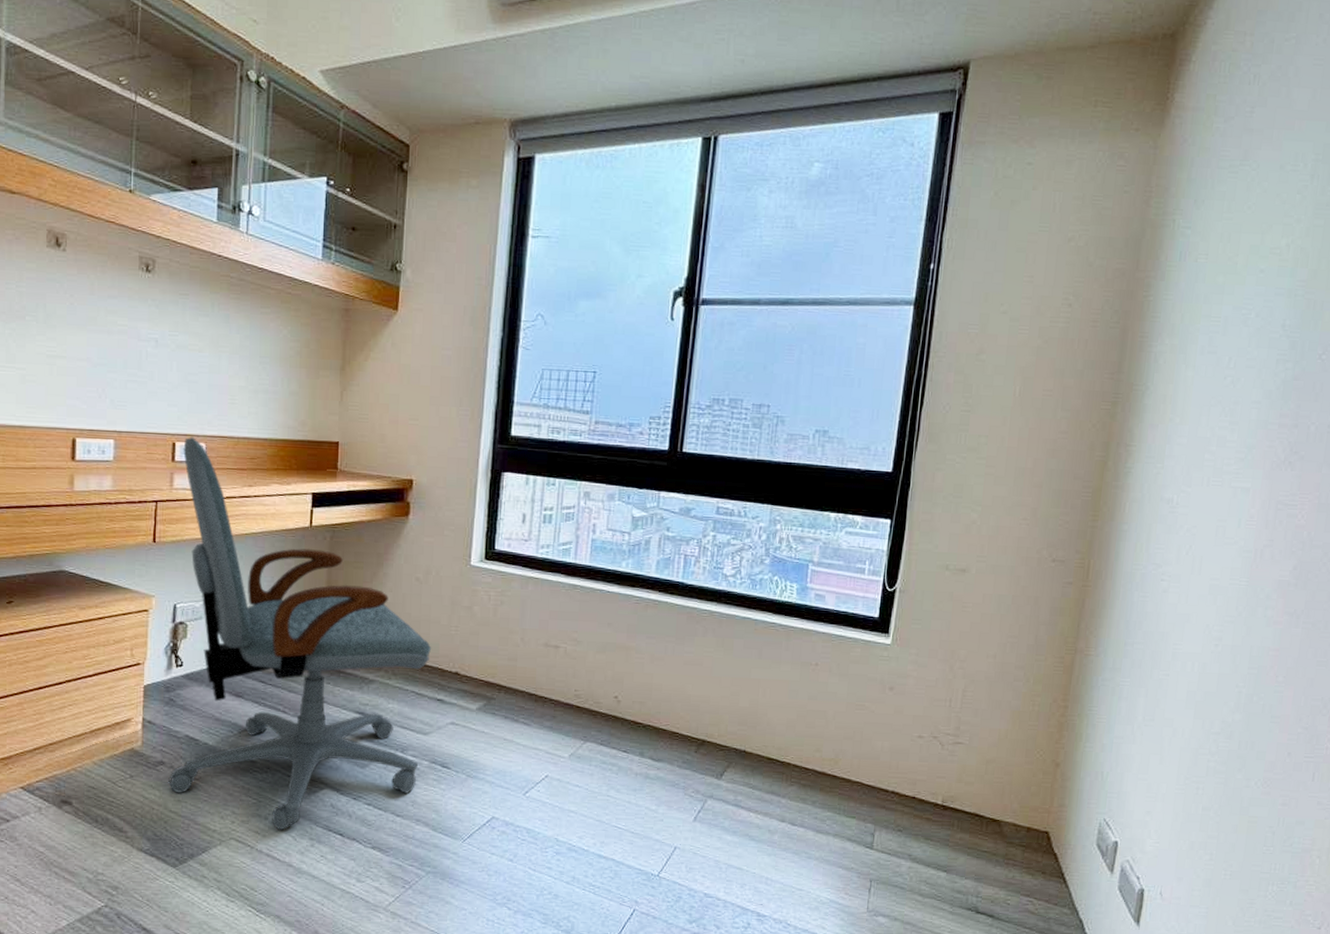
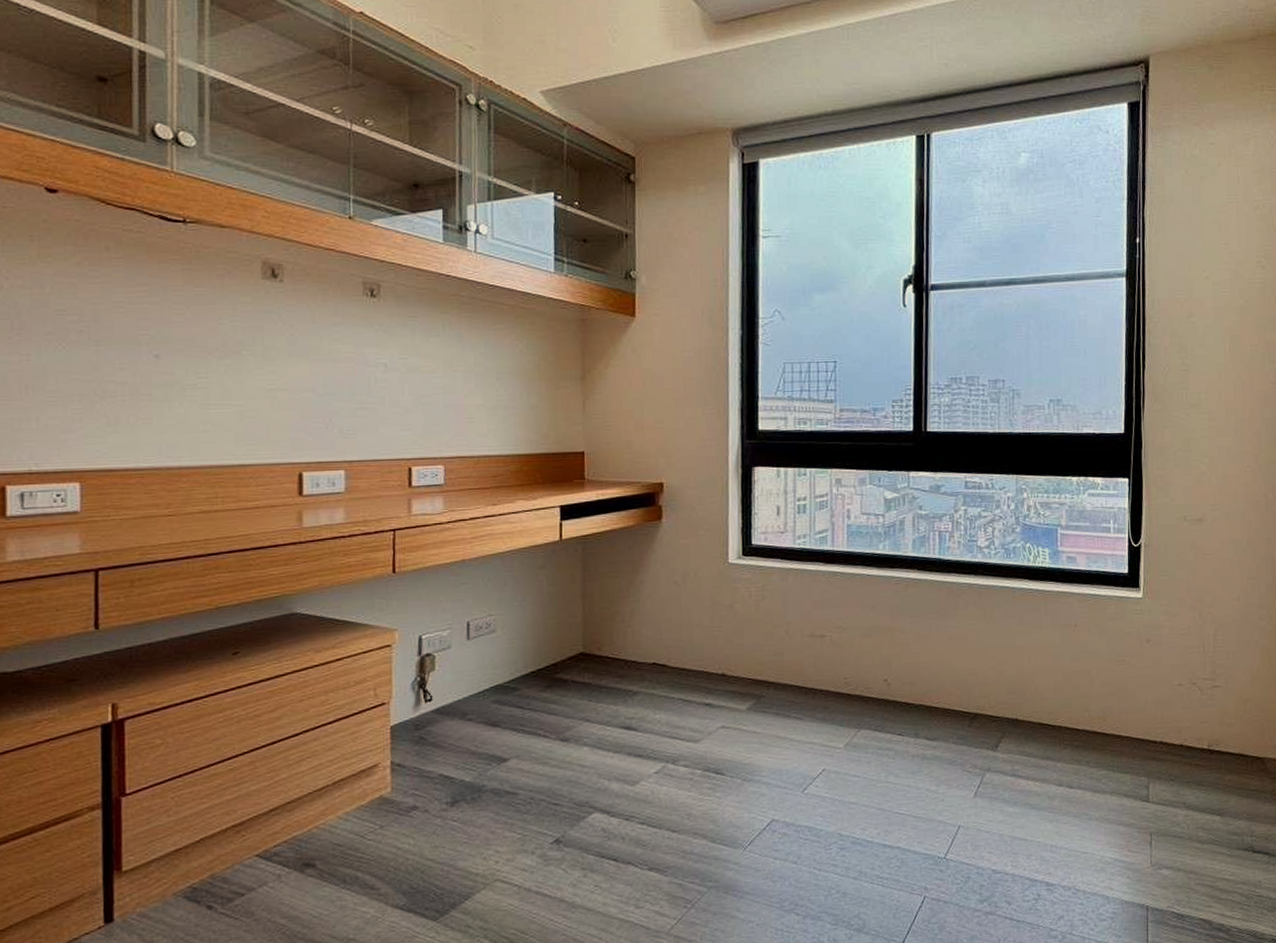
office chair: present [168,436,432,831] -> none [420,459,696,864]

